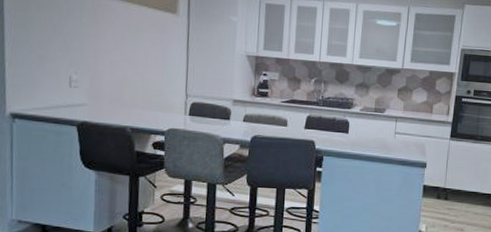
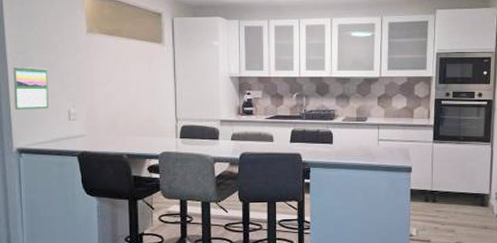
calendar: none [10,24,50,73] -> present [13,66,48,110]

